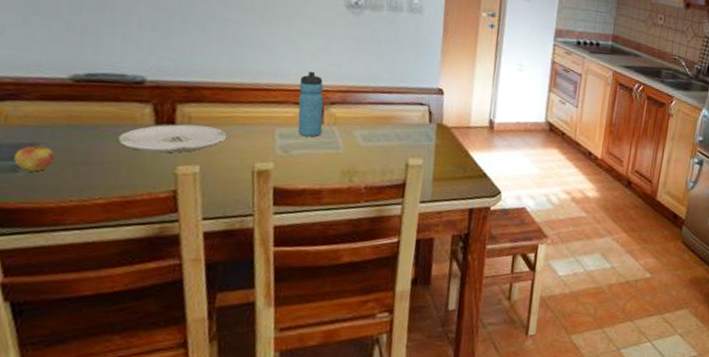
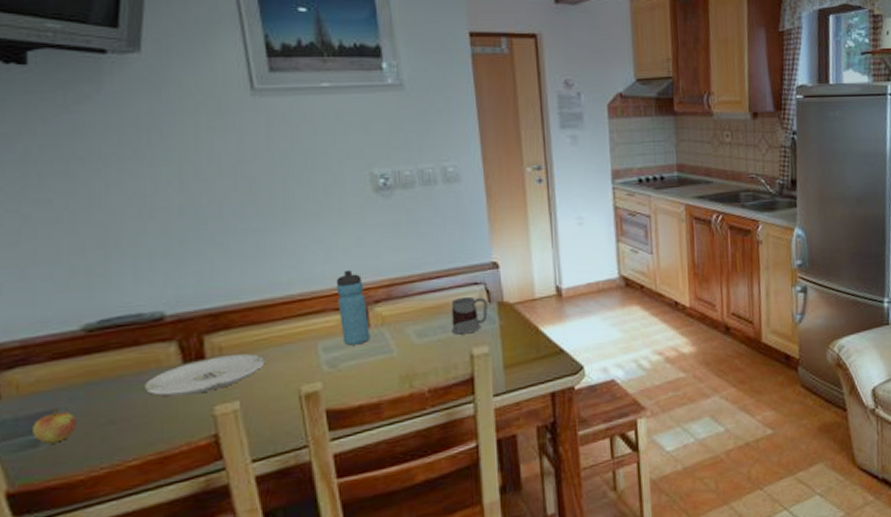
mug: none [393,113,429,146] -> present [451,296,488,335]

